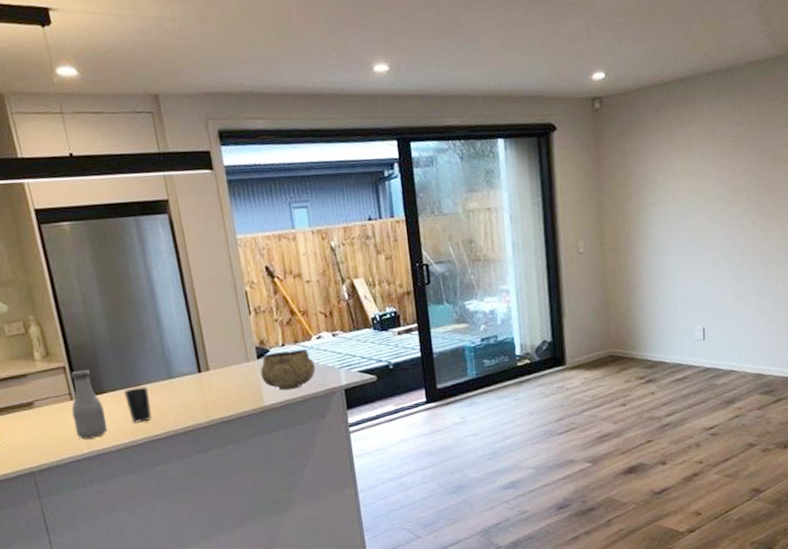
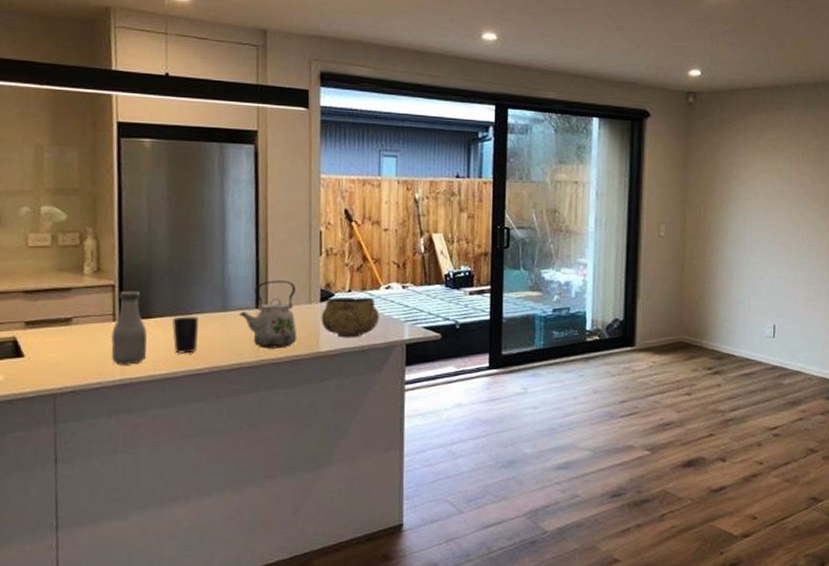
kettle: none [184,343,242,409] -> present [239,280,297,349]

